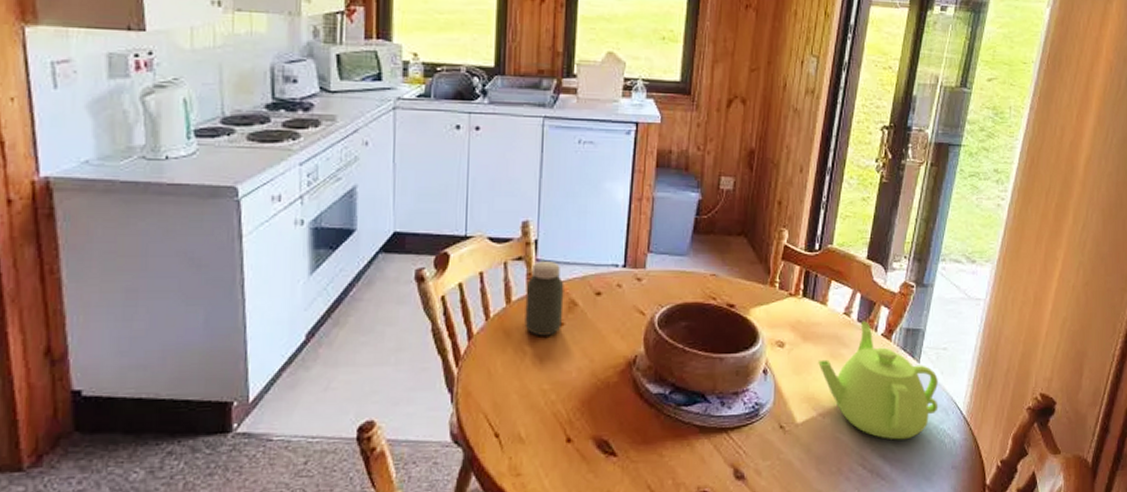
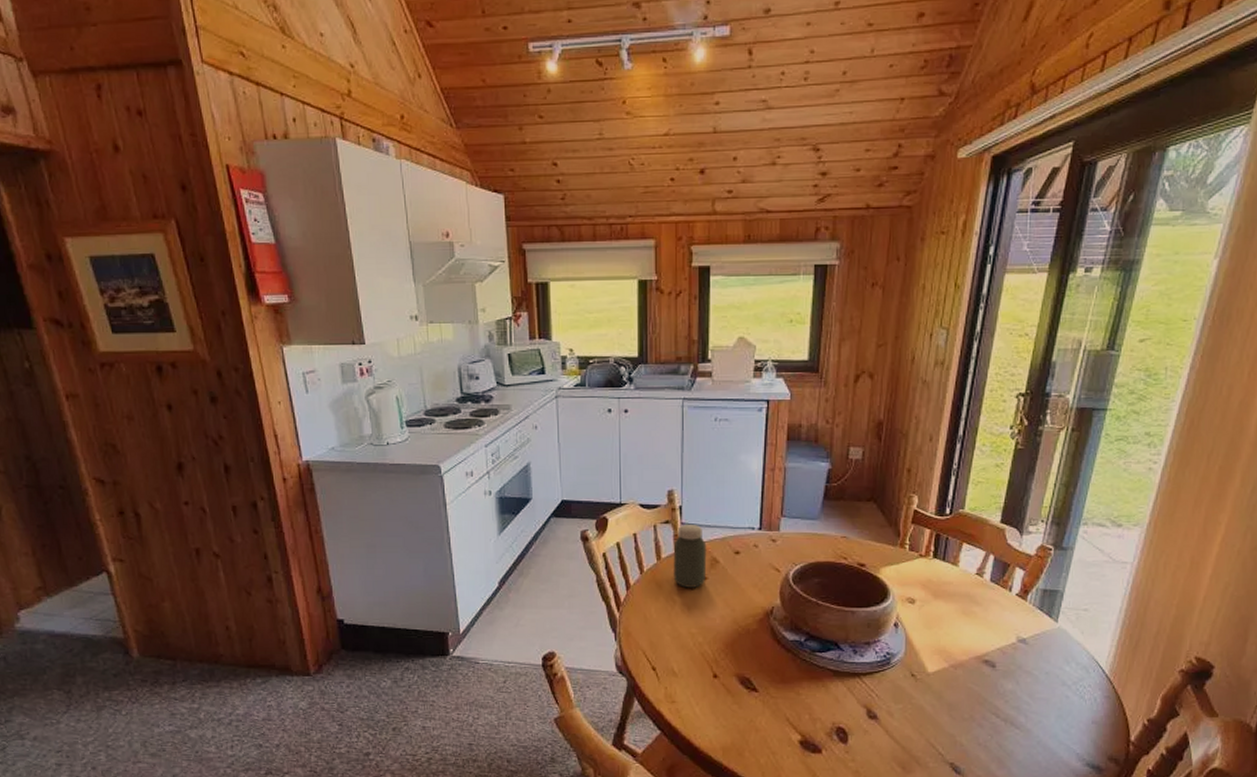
teapot: present [818,321,939,440] -> none [950,582,1078,694]

